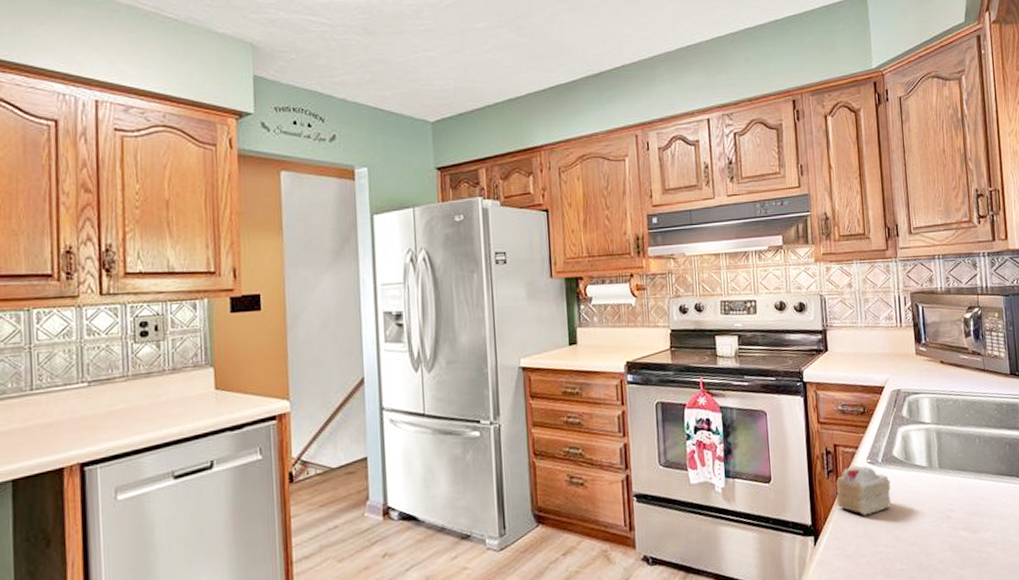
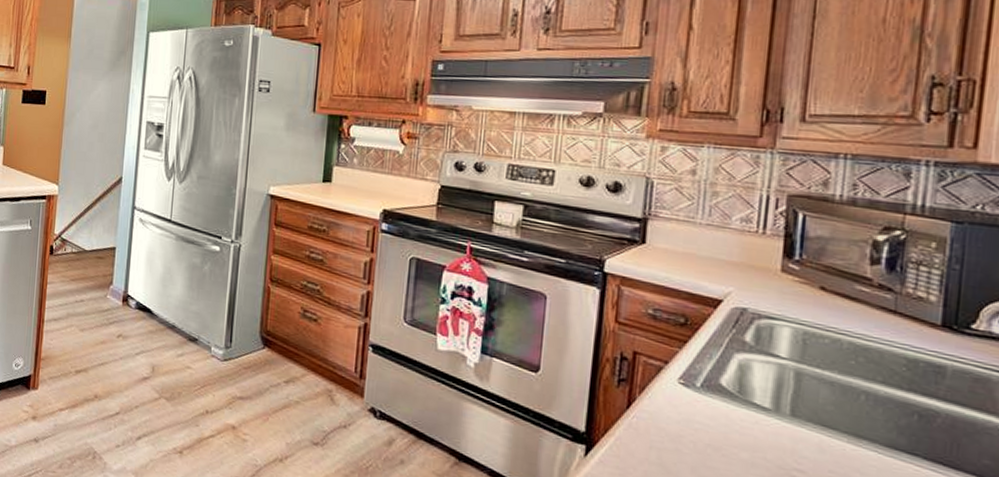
cake slice: present [835,465,891,516] -> none [625,380,709,444]

